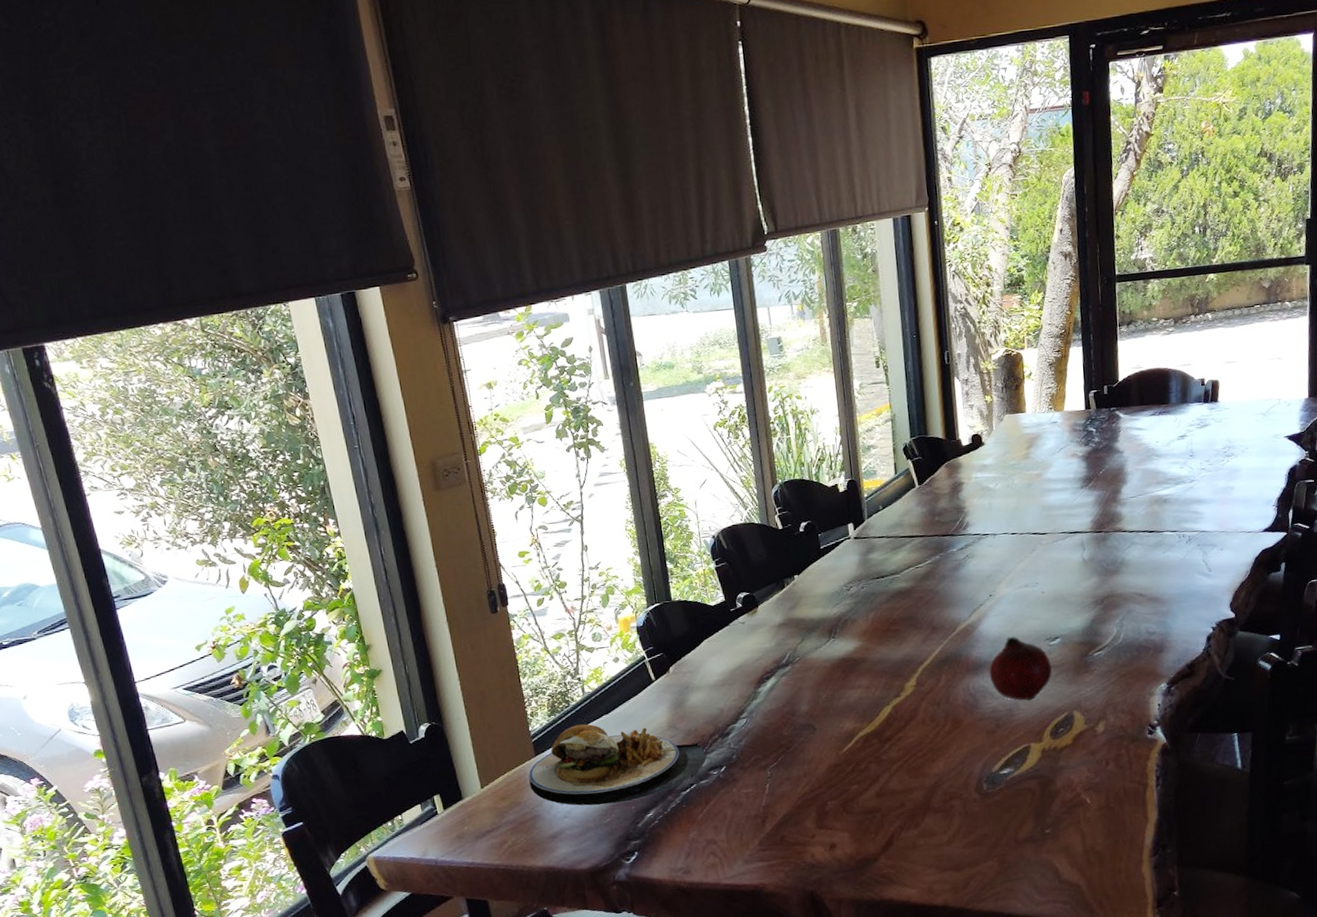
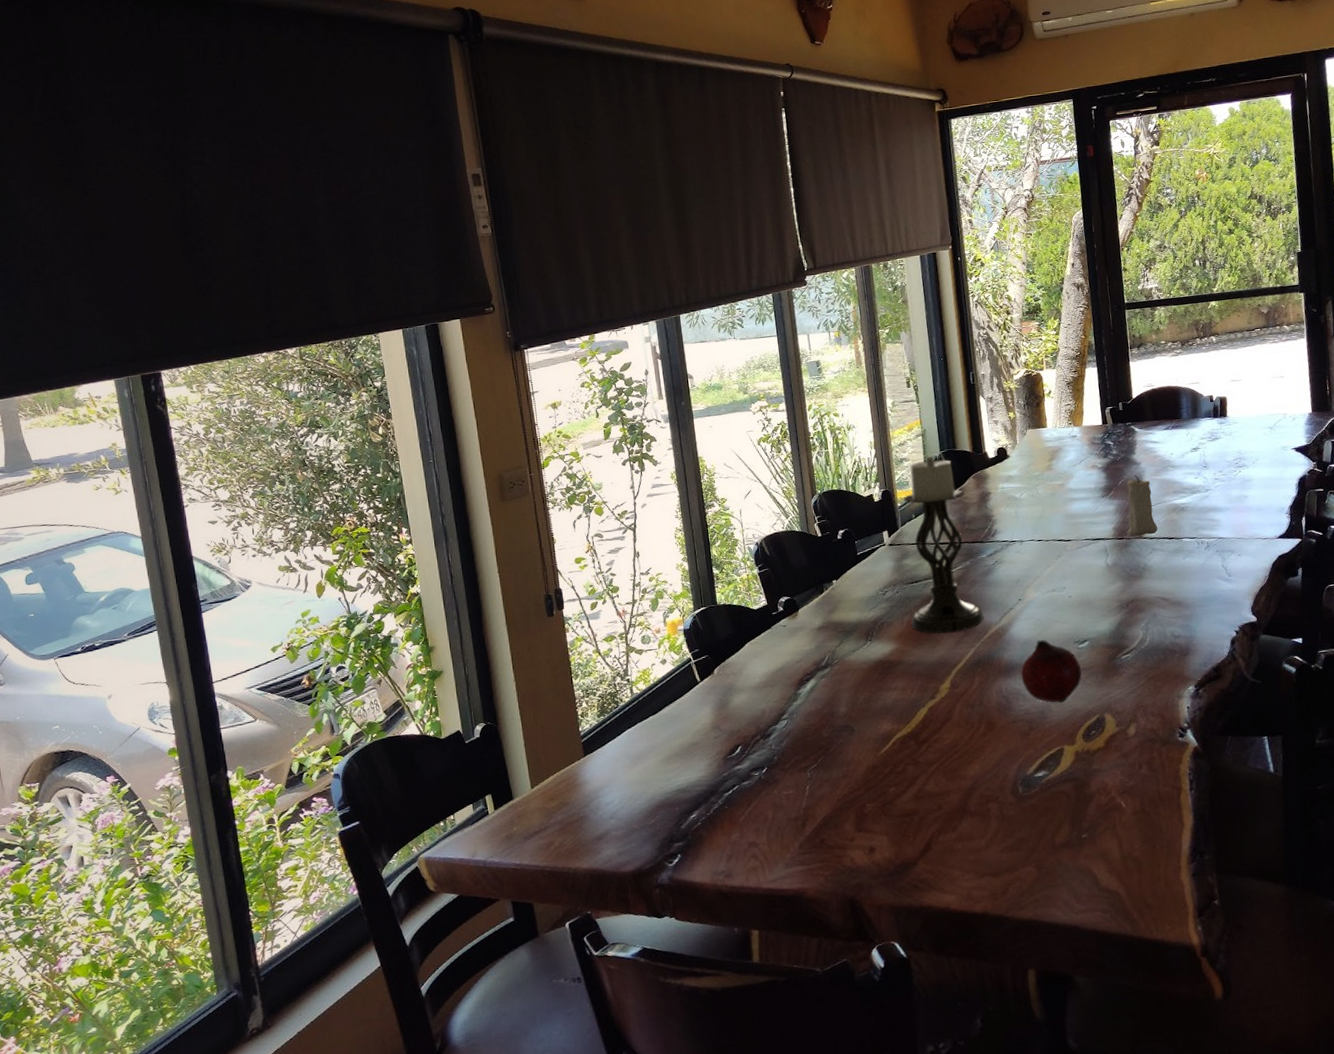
plate: present [528,724,706,806] -> none [577,724,748,807]
candle holder: none [869,443,953,631] -> present [903,456,984,634]
candle: none [1106,464,1139,530] -> present [1127,475,1158,537]

